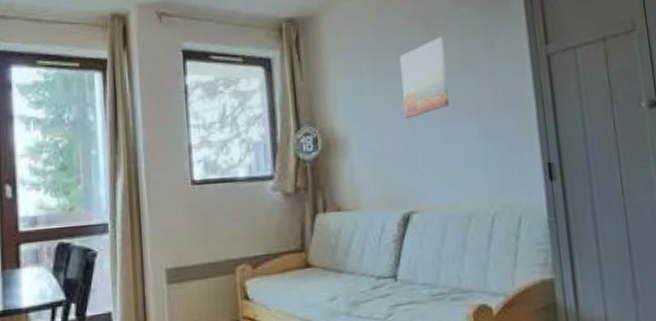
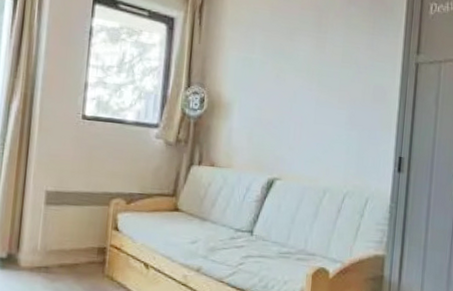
wall art: present [400,36,449,119] -> none [285,29,331,97]

